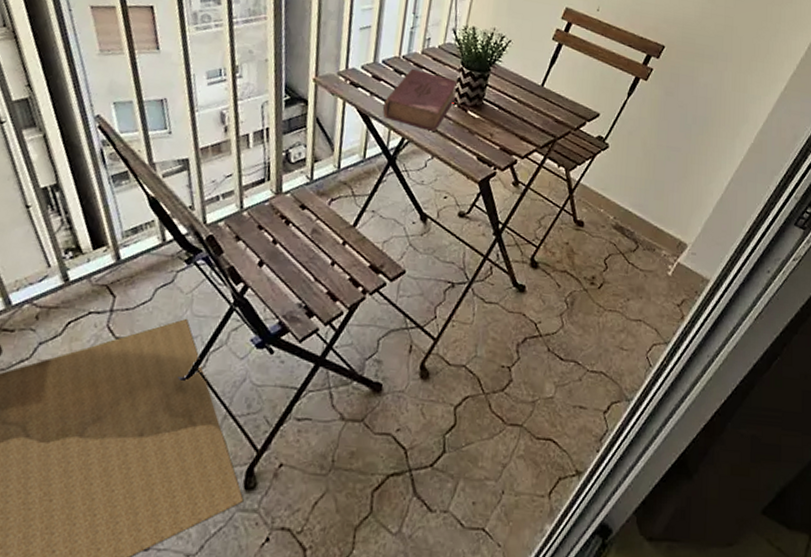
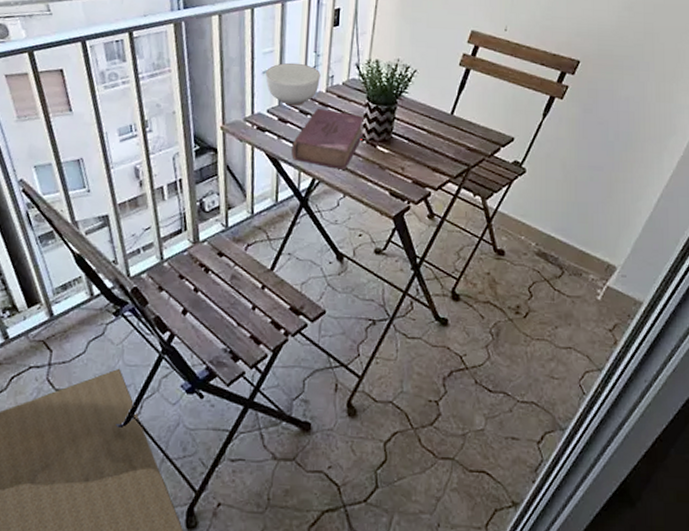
bowl: none [362,21,418,65] -> present [266,62,321,106]

